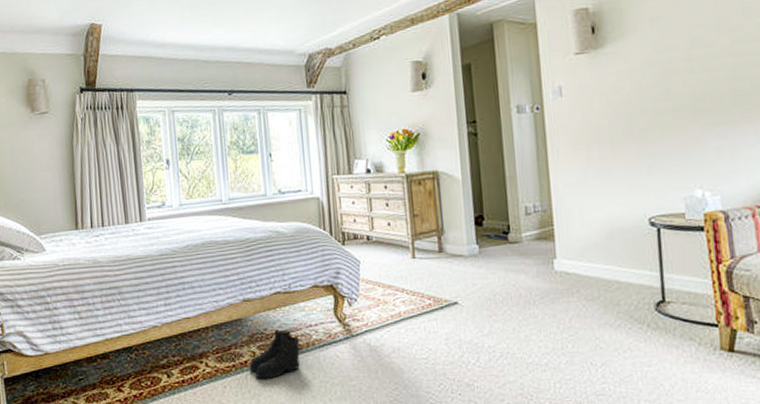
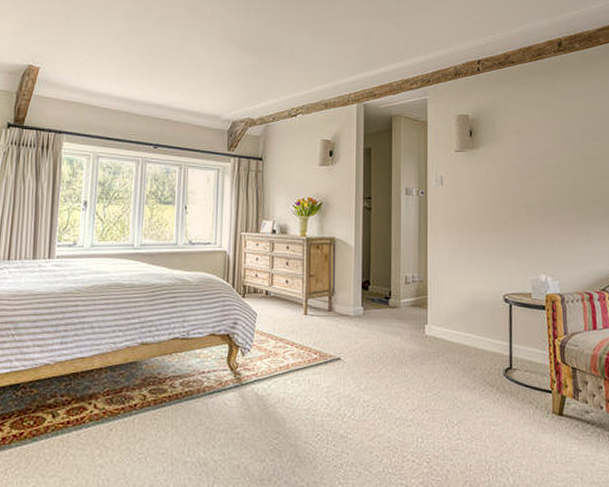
boots: present [249,329,301,379] -> none [138,374,192,423]

